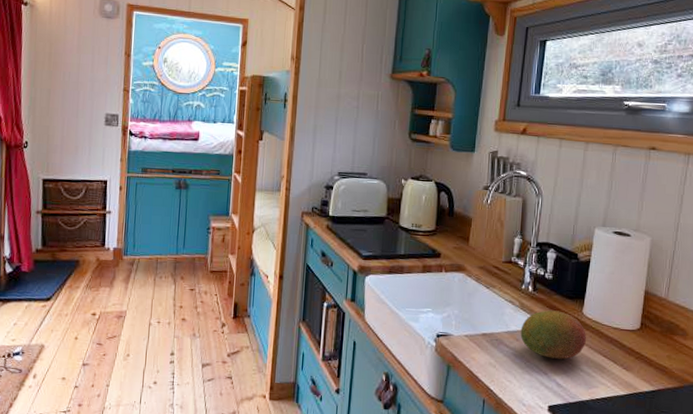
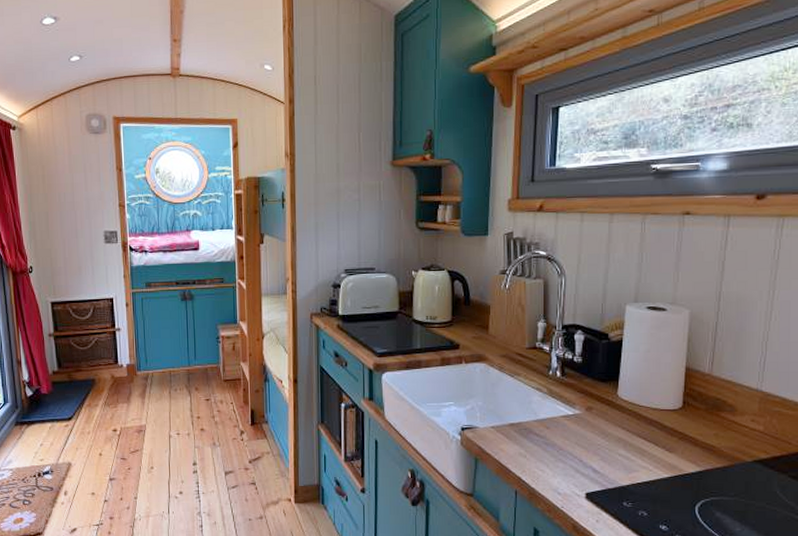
fruit: present [520,310,587,359] -> none [550,395,624,445]

